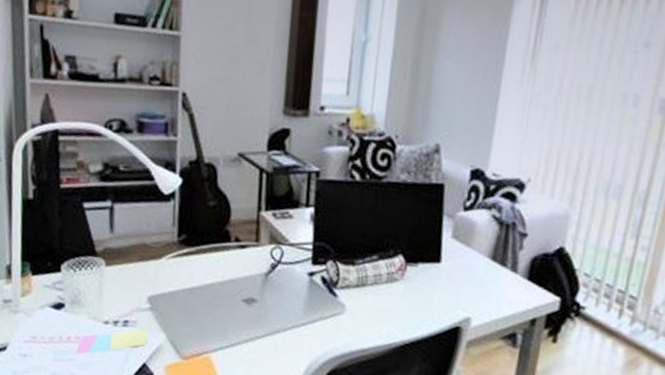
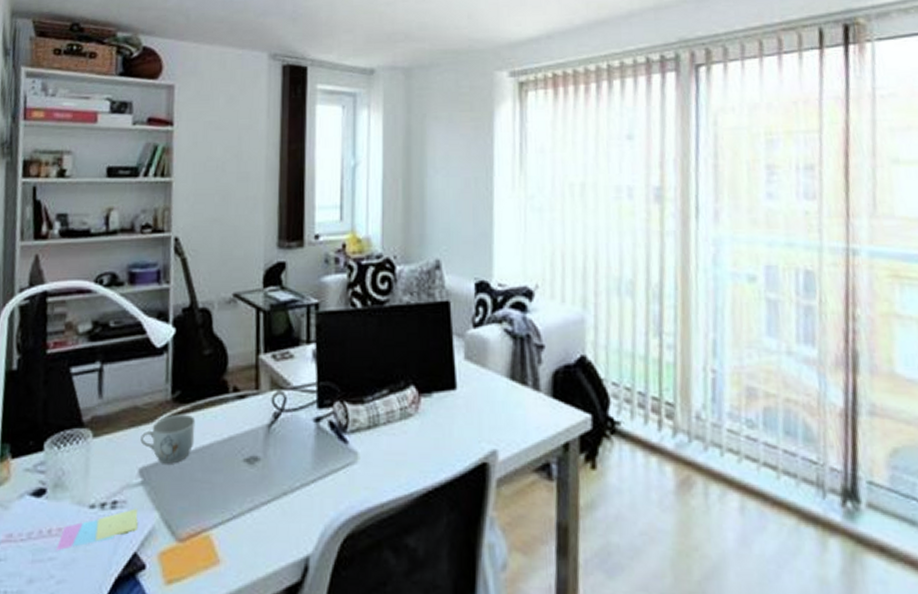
mug: none [149,255,200,296] -> present [140,414,196,464]

